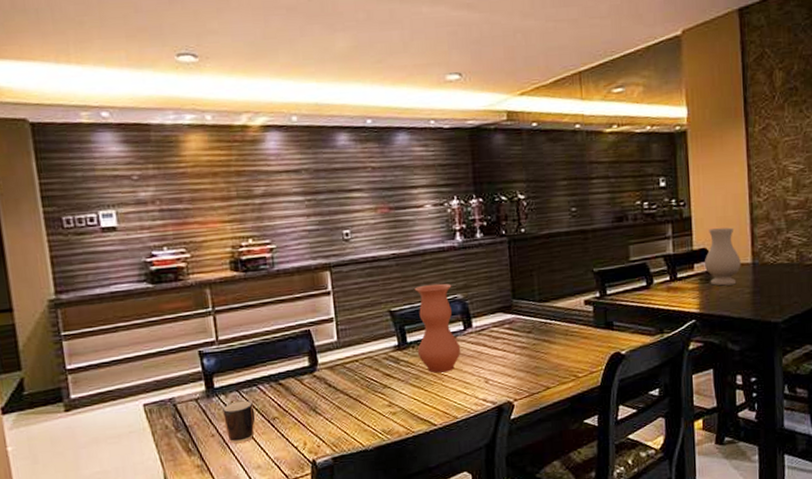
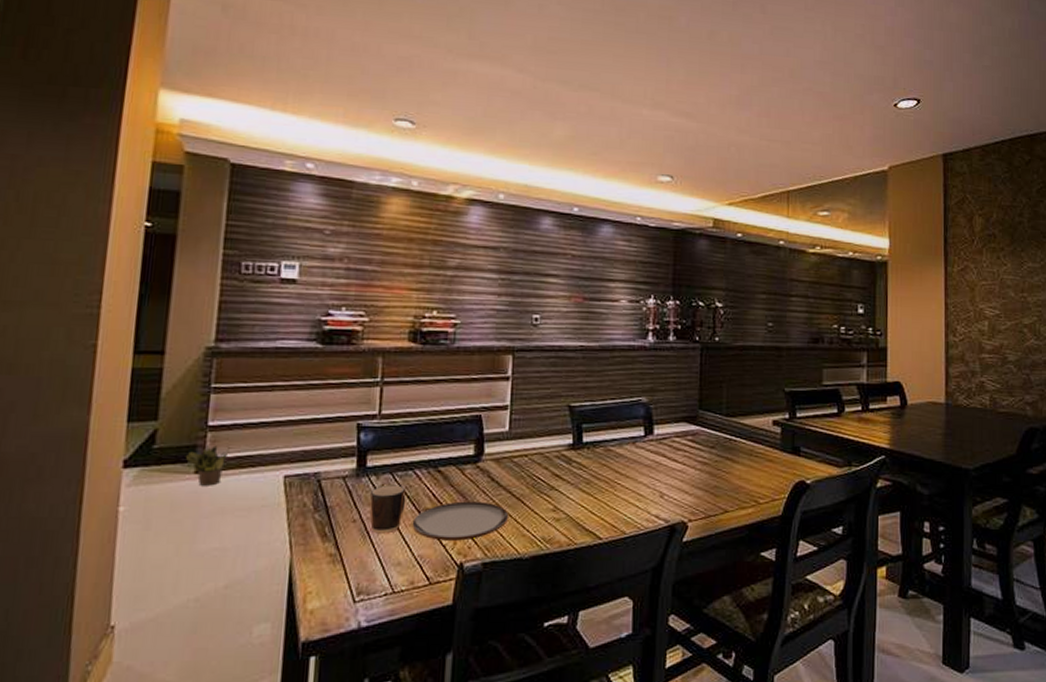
potted plant: none [53,385,90,422] -> present [185,445,230,486]
plate: none [264,405,350,444] -> present [412,501,509,541]
vase: present [414,283,461,373] -> none [592,382,639,480]
vase: present [704,227,741,286] -> none [897,363,934,424]

